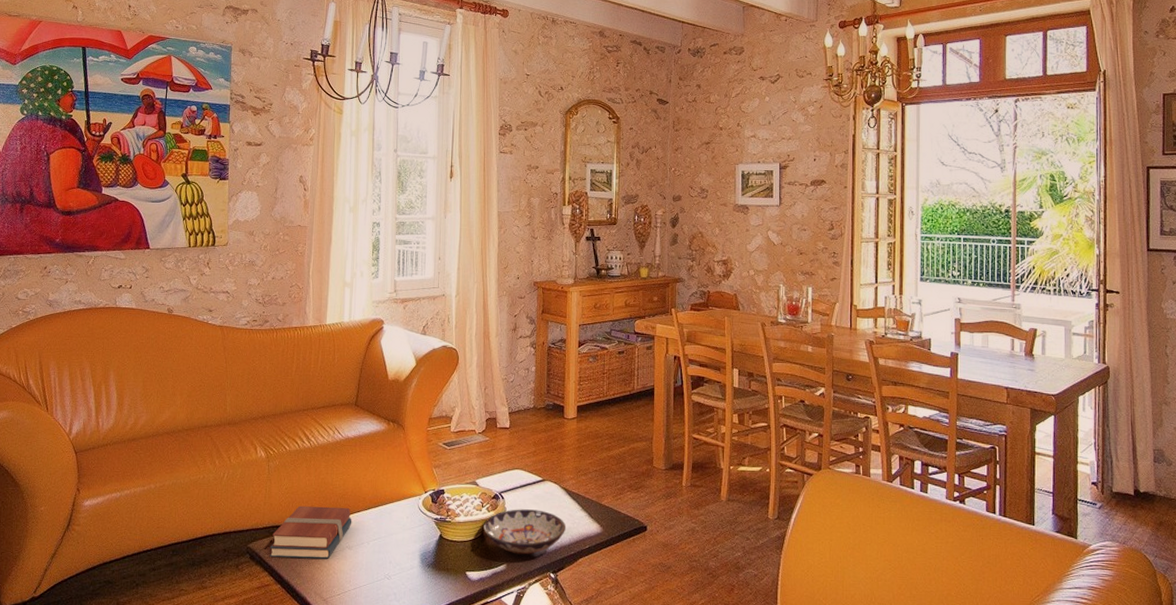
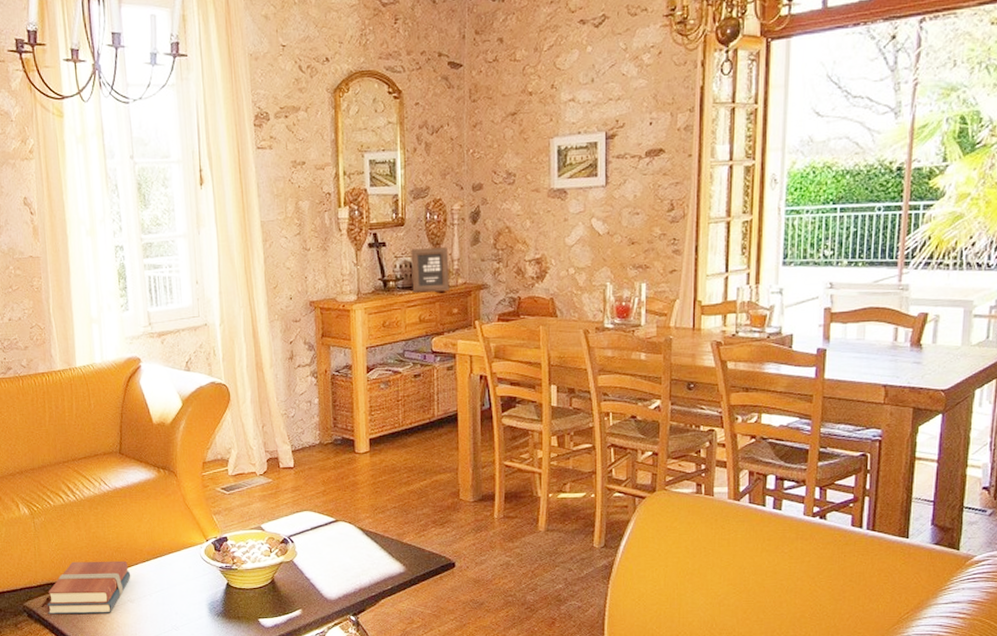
bowl: present [484,509,567,556] -> none [274,552,365,600]
picture frame: none [620,244,652,282] -> present [411,247,450,293]

